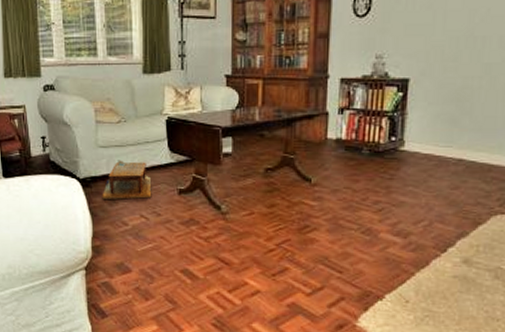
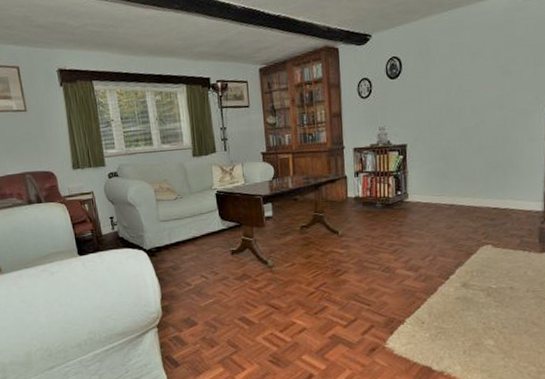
footstool: present [102,160,152,200] -> none [166,230,209,266]

